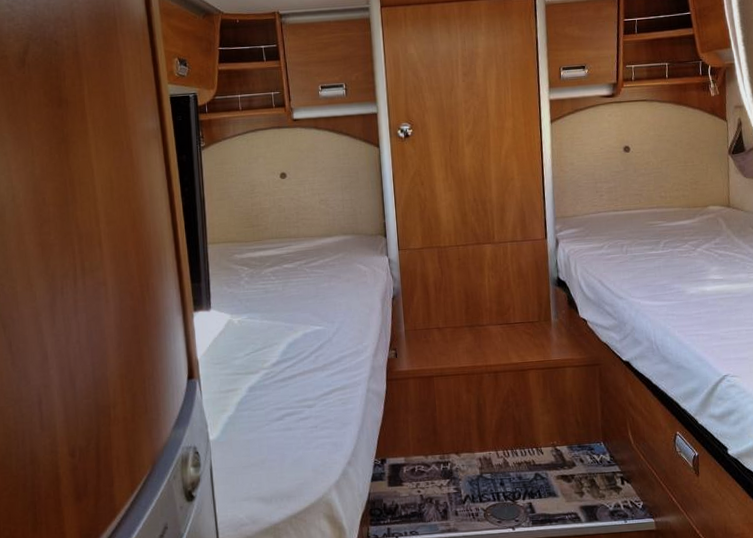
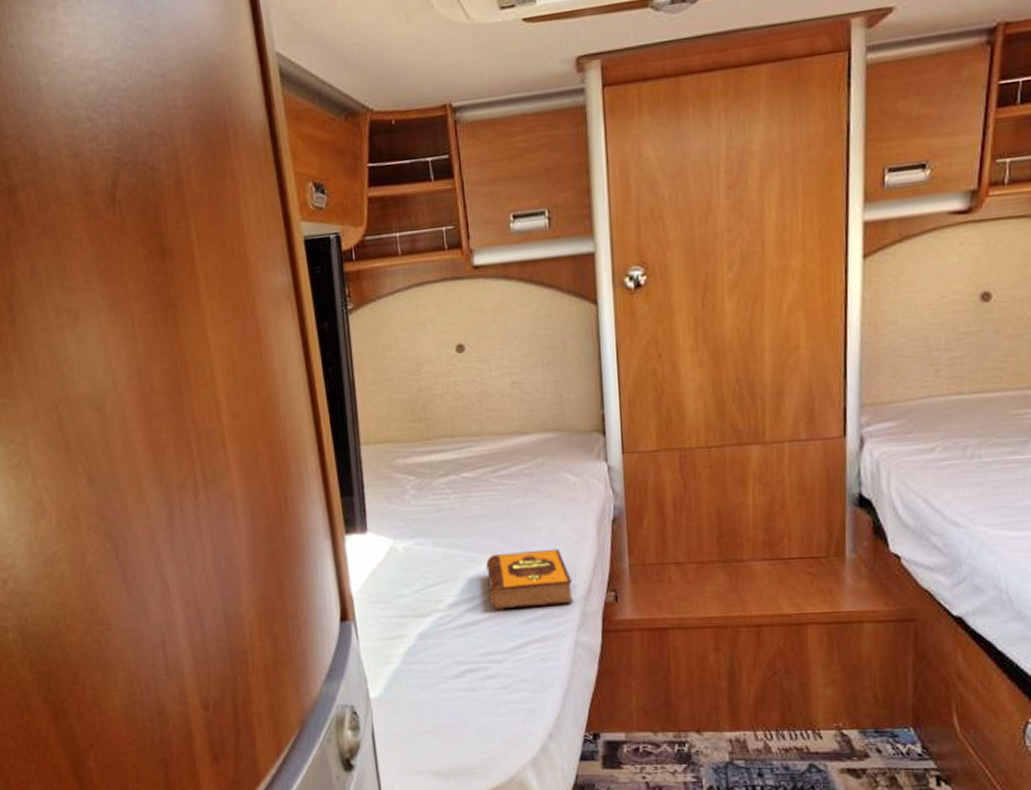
hardback book: none [301,319,365,367] -> present [486,548,573,610]

